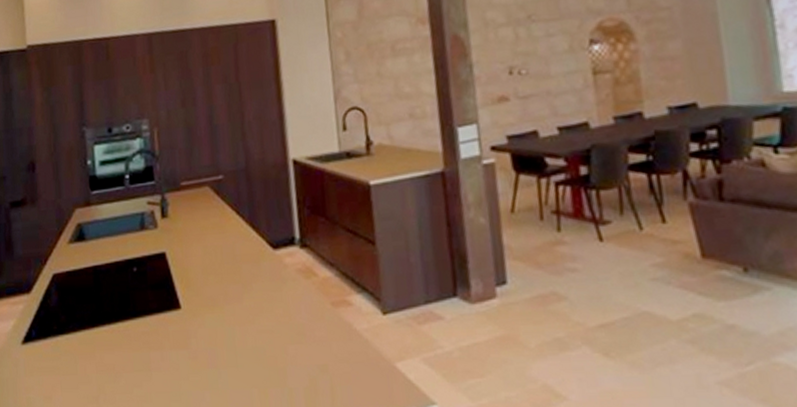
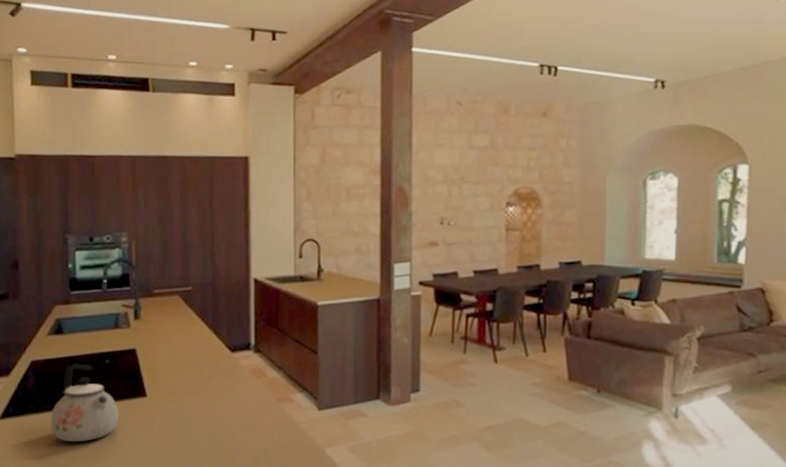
kettle: none [76,274,152,368] -> present [50,364,119,442]

